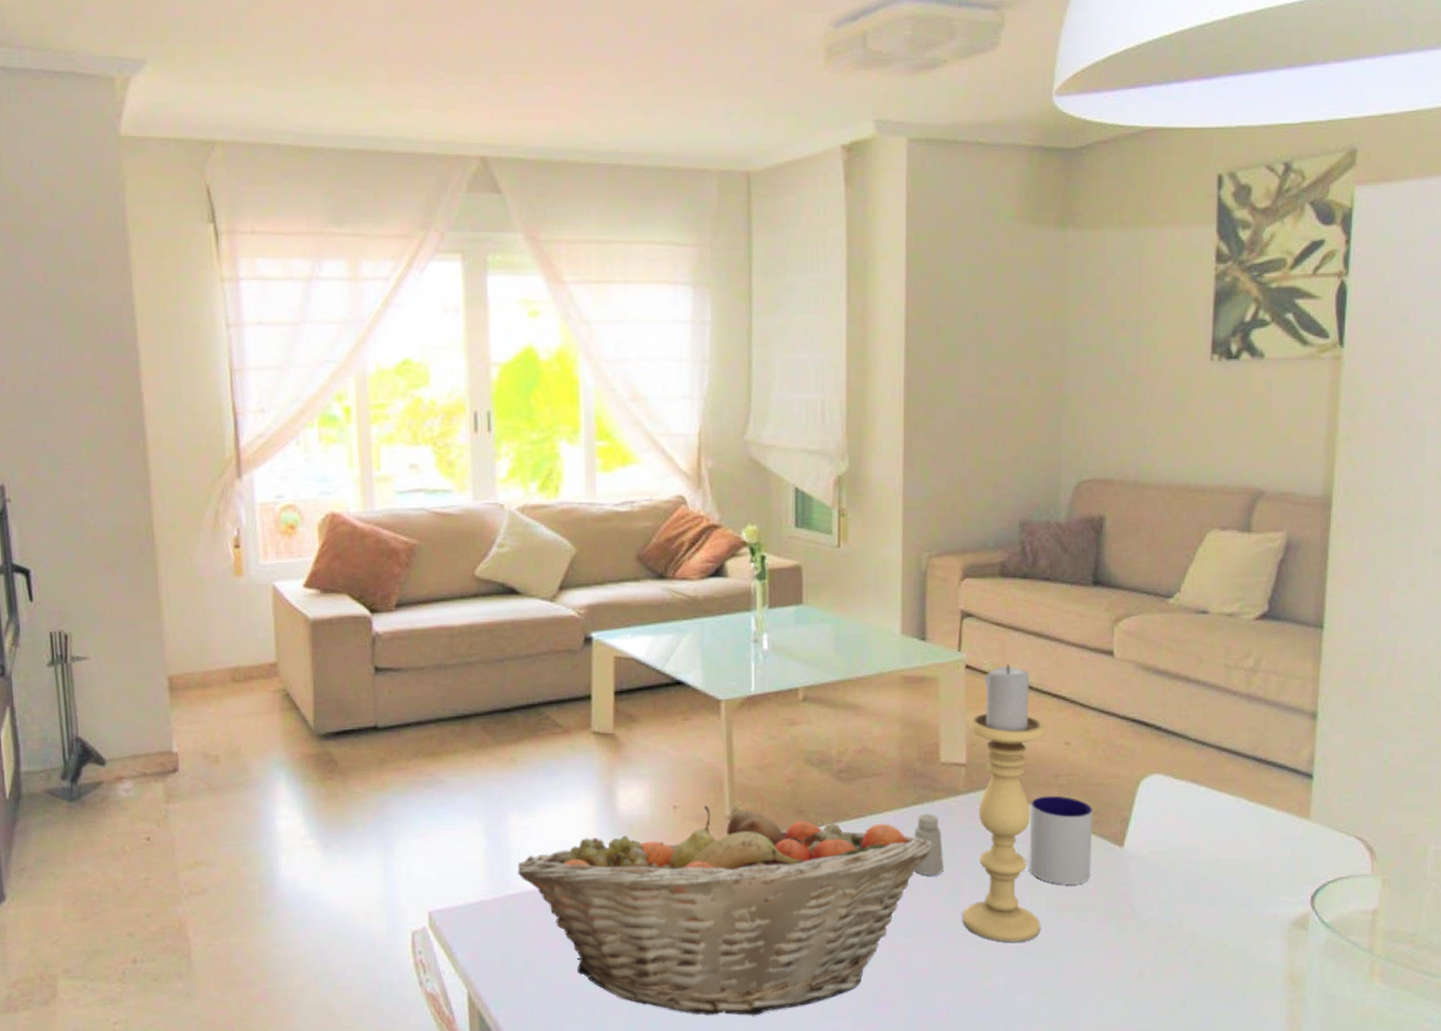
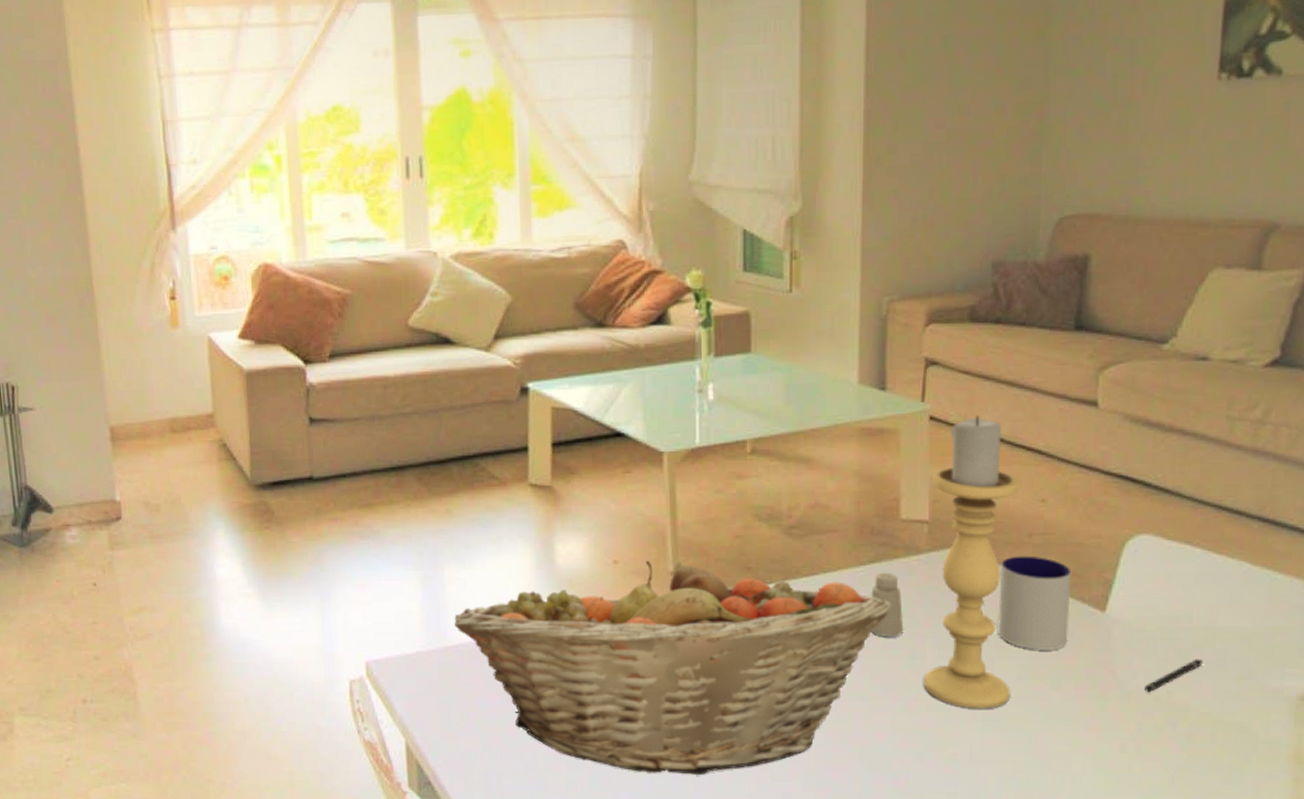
pen: none [1159,889,1209,923] -> present [1145,659,1203,693]

